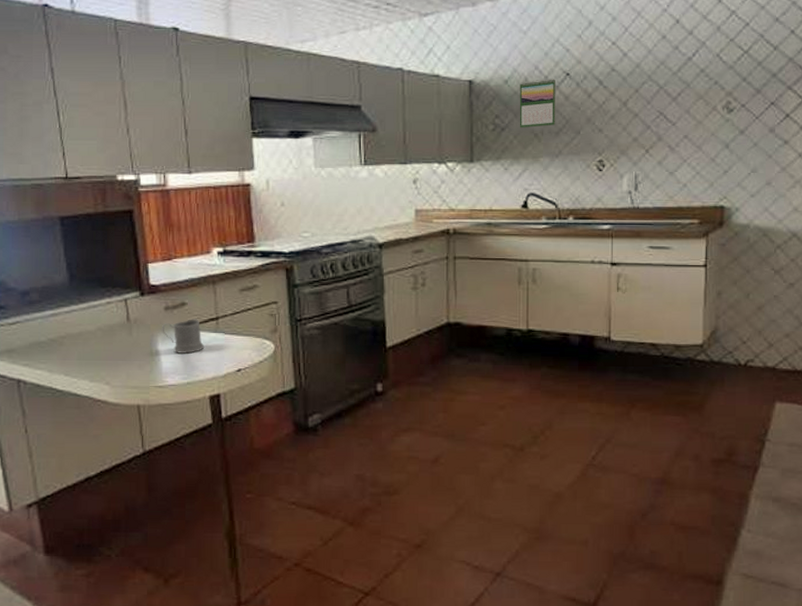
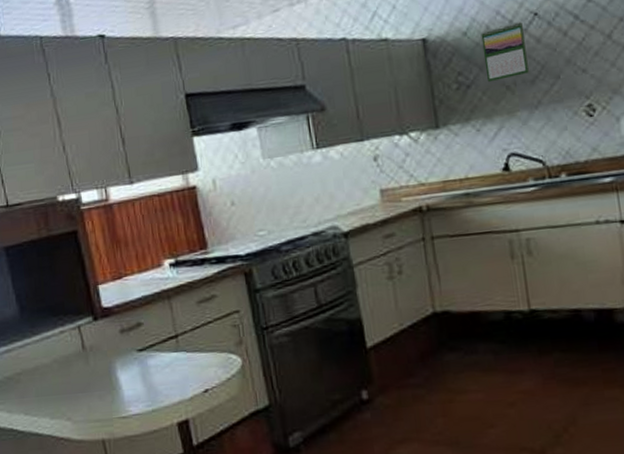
mug: present [162,319,204,355] -> none [119,339,166,380]

